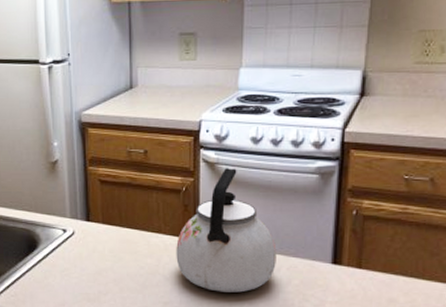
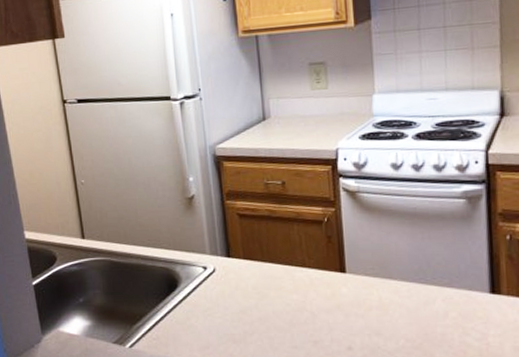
kettle: present [176,168,277,293] -> none [322,196,430,328]

